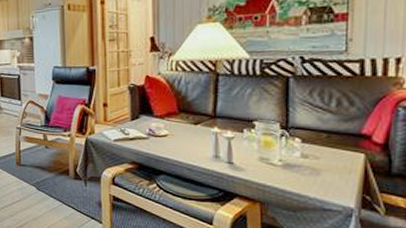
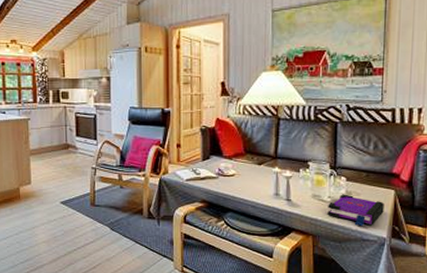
board game: none [278,157,351,195] -> present [328,194,384,227]

